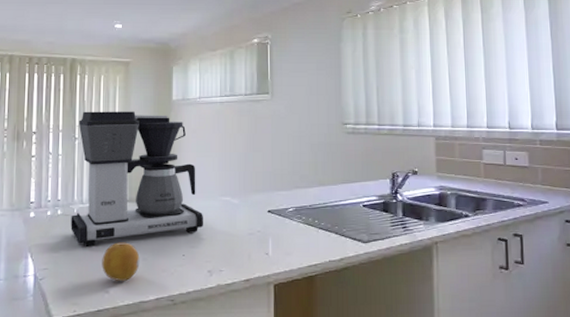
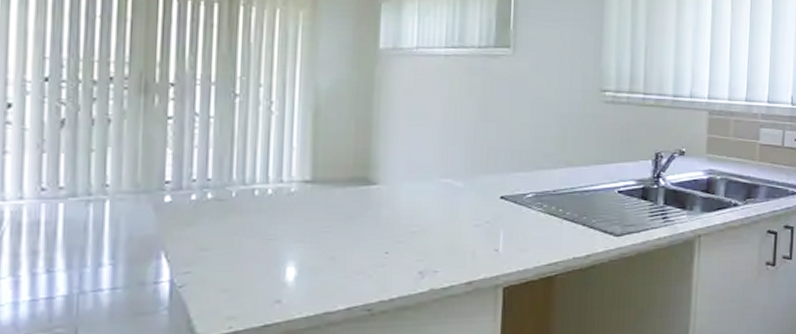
coffee maker: present [71,111,204,248] -> none [226,57,416,244]
fruit: present [102,242,140,282] -> none [271,236,326,288]

